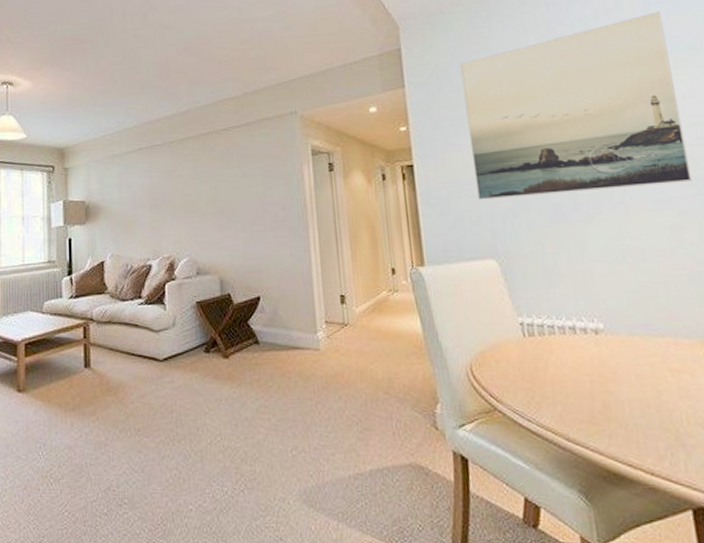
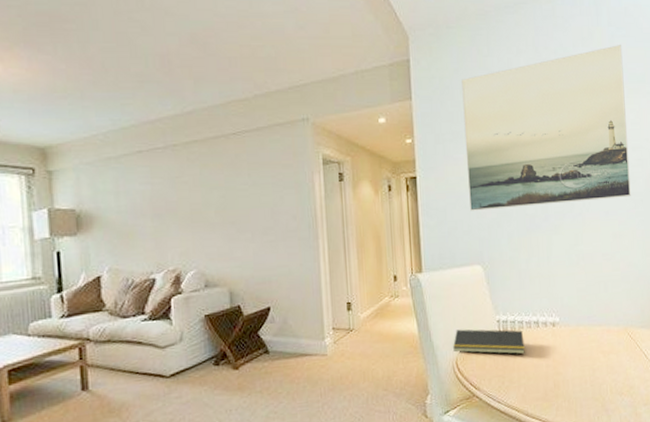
notepad: none [465,331,560,365] -> present [453,329,525,355]

